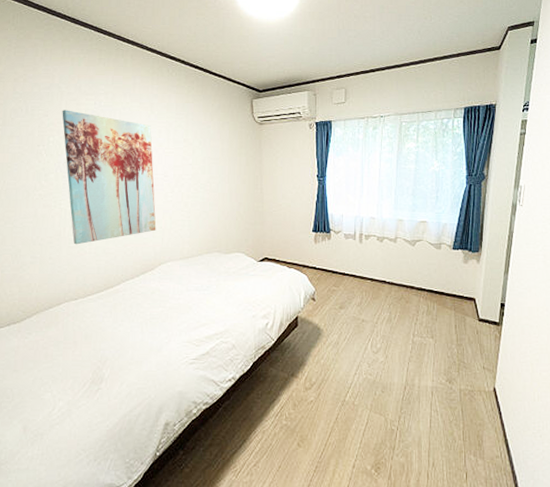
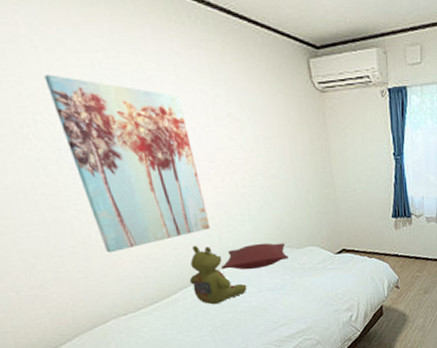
stuffed bear: none [131,243,178,298] -> present [189,245,247,305]
pillow: none [160,246,217,269] -> present [222,243,289,270]

